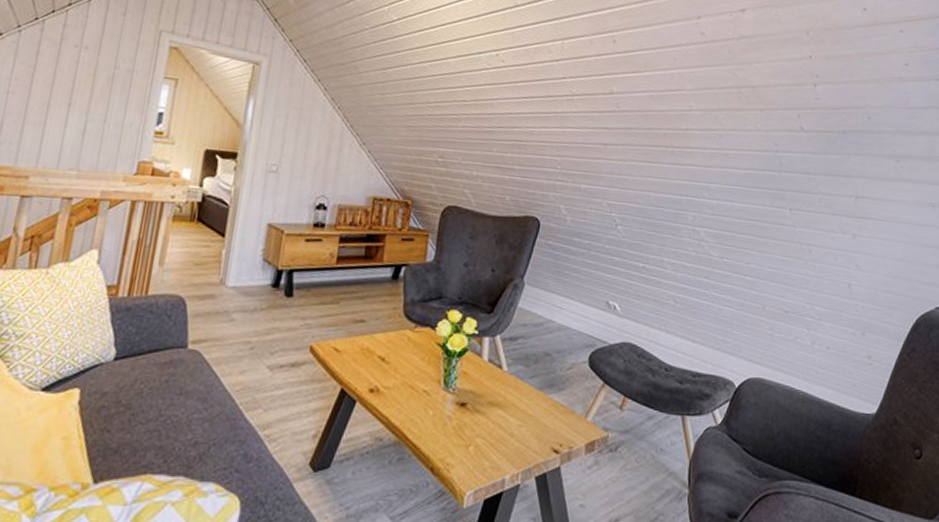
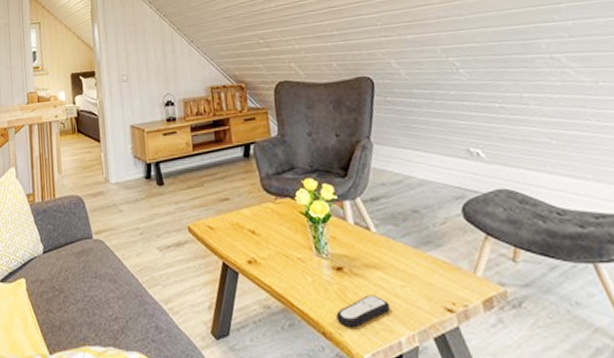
remote control: none [448,432,503,463] -> present [336,295,391,327]

